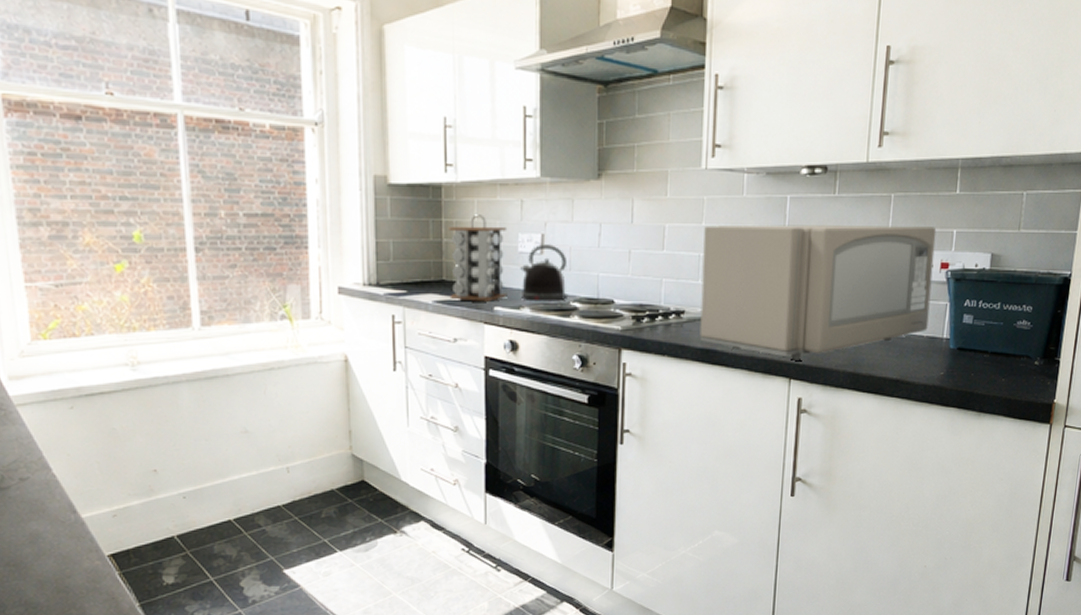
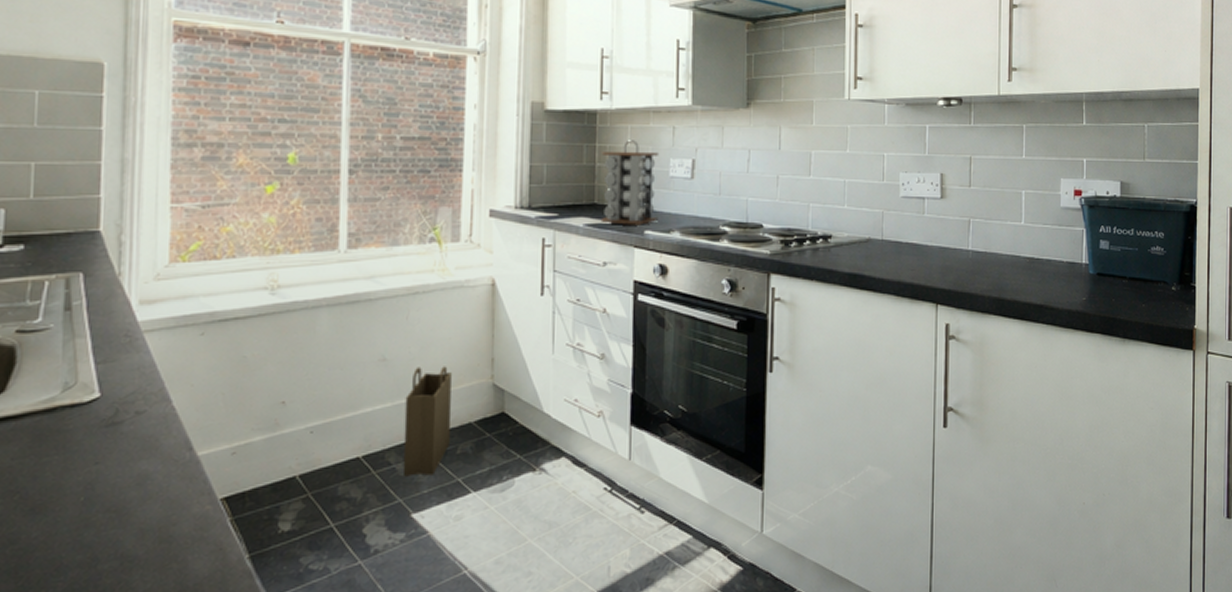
shopping bag: none [269,438,315,538] -> present [402,366,452,477]
kettle: present [520,244,569,302] -> none [671,169,719,226]
microwave: present [699,224,937,360] -> none [847,152,1068,285]

